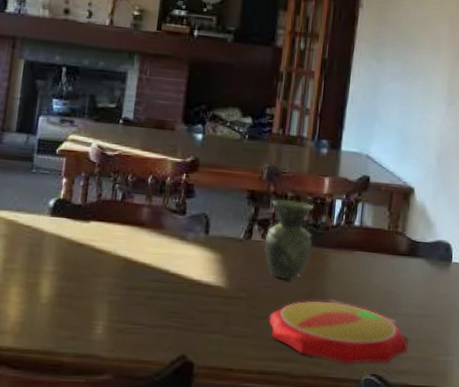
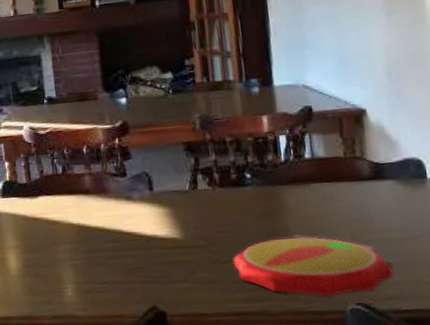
vase: present [263,199,315,279] -> none [210,143,264,222]

